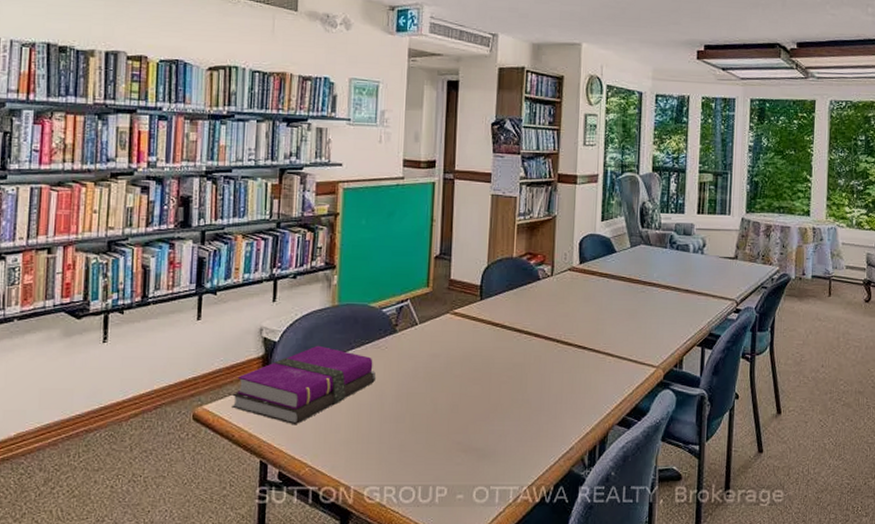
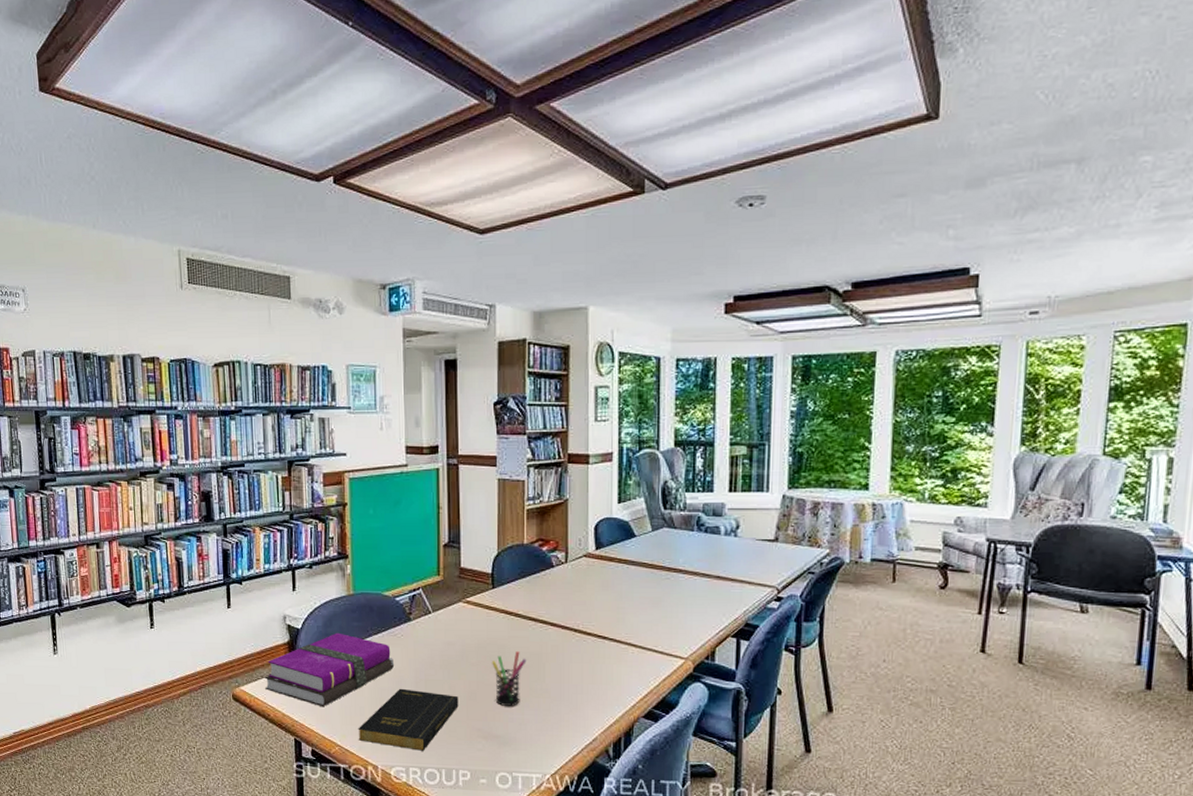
book: none [331,402,440,468] -> present [358,688,459,751]
pen holder: none [476,362,510,418] -> present [492,651,527,706]

